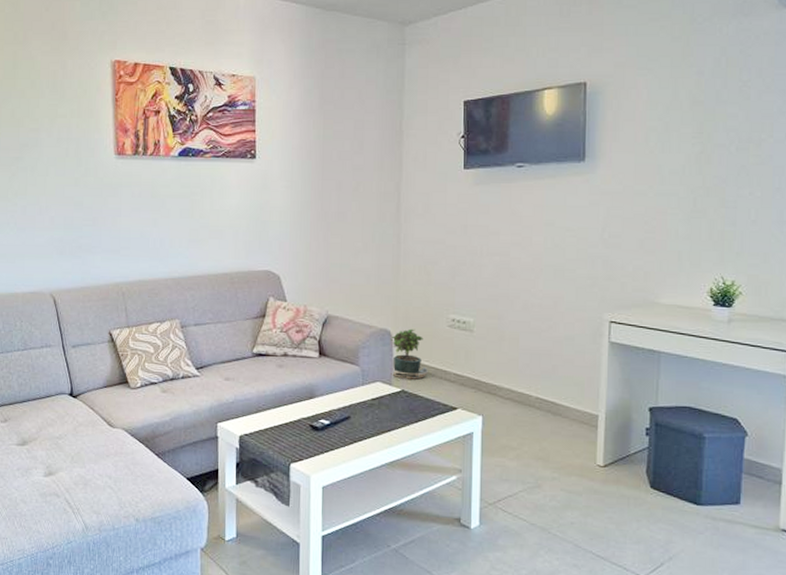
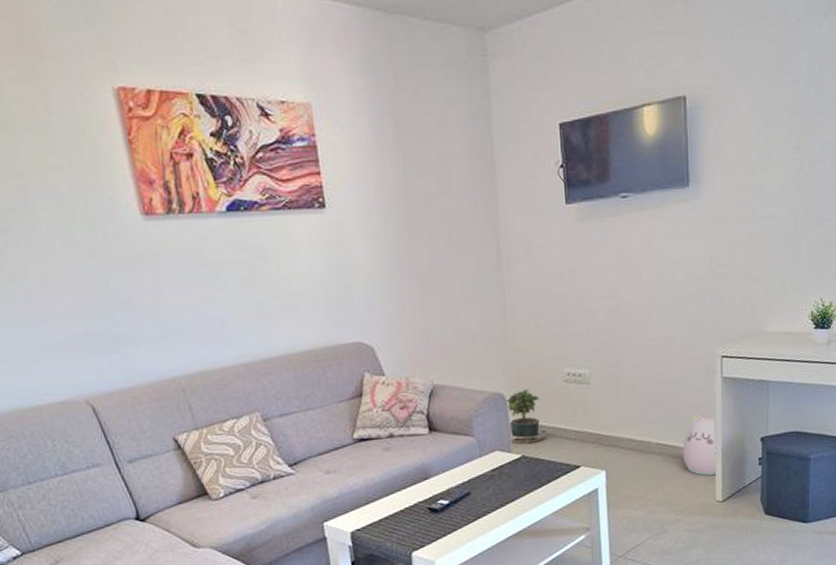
plush toy: none [563,373,602,437] -> present [682,413,717,475]

